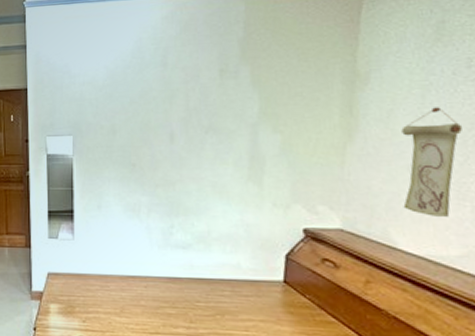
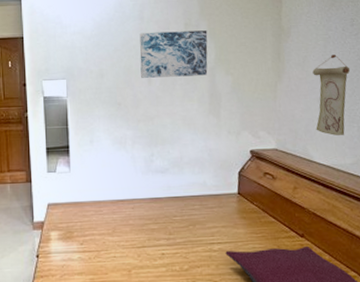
wall art: none [161,77,250,135] -> present [139,30,208,78]

